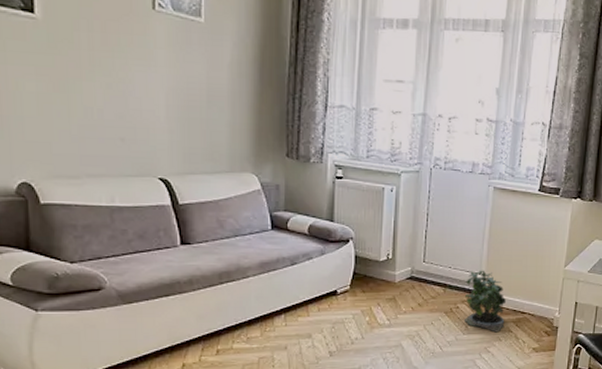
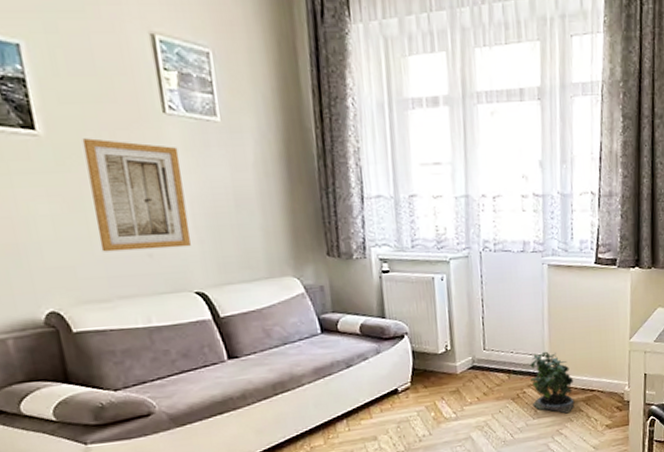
wall art: none [75,25,162,135] -> present [82,138,191,252]

